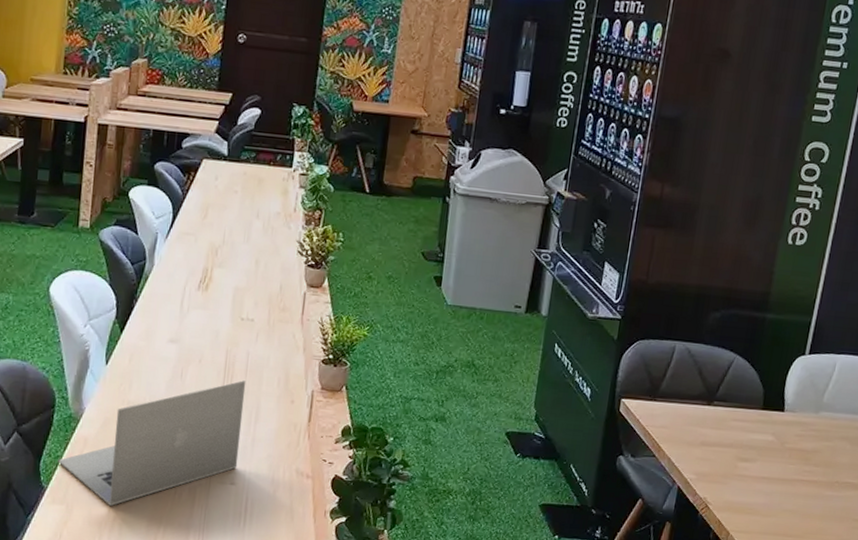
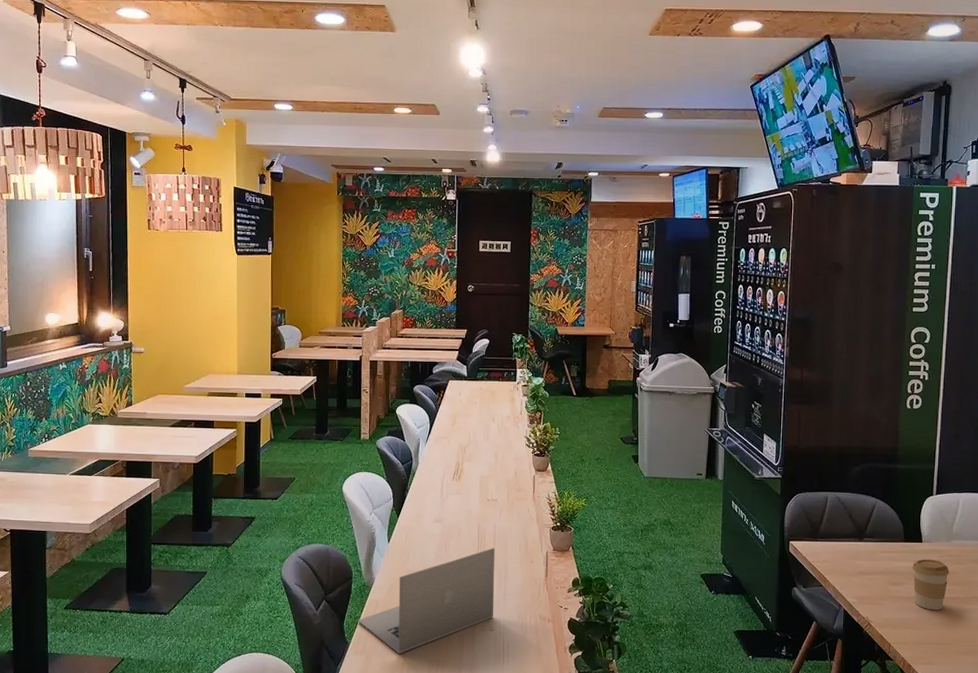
coffee cup: none [765,432,812,495] -> present [912,559,949,610]

